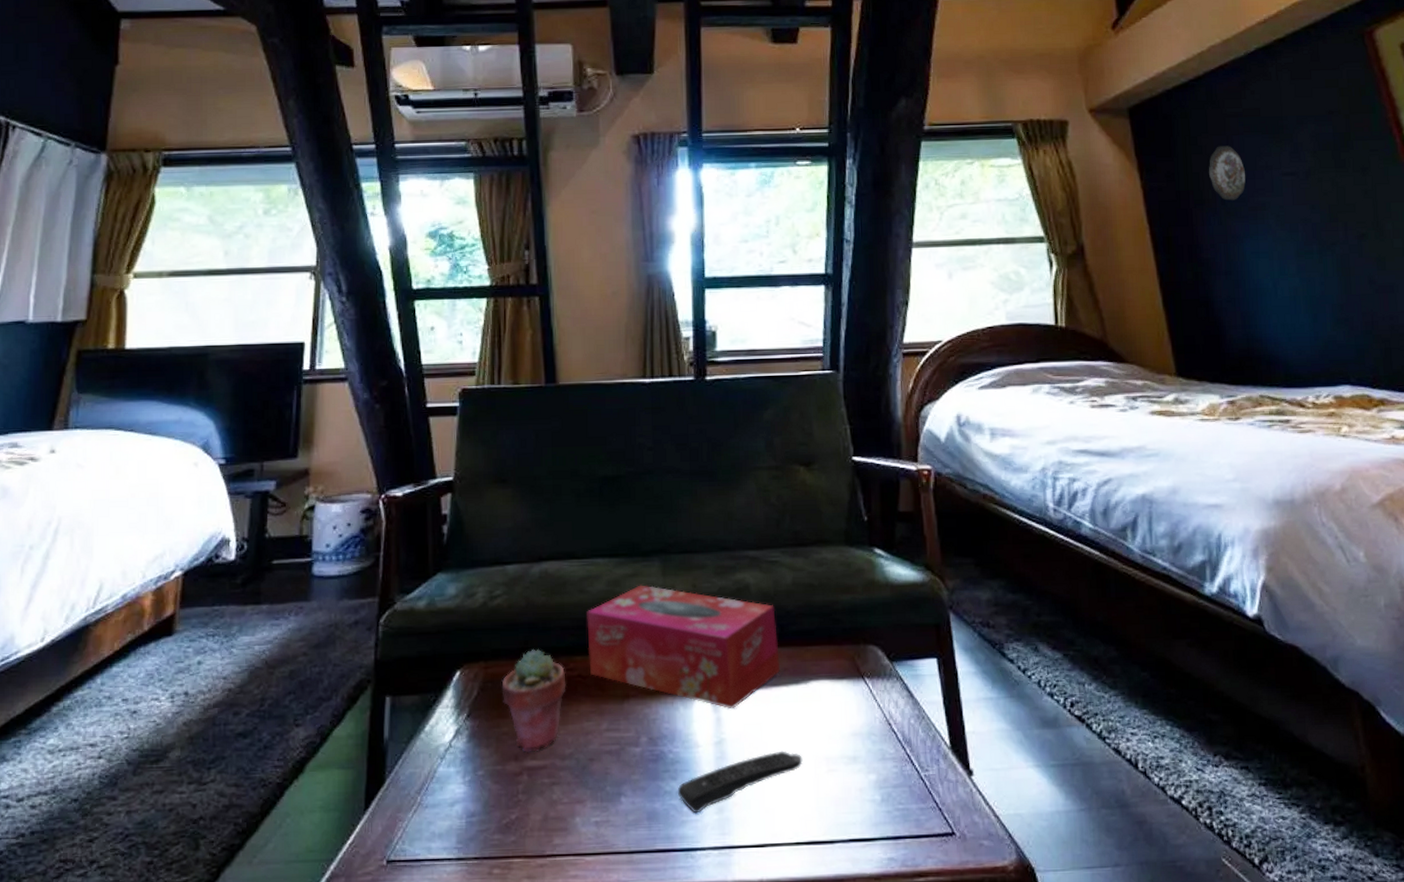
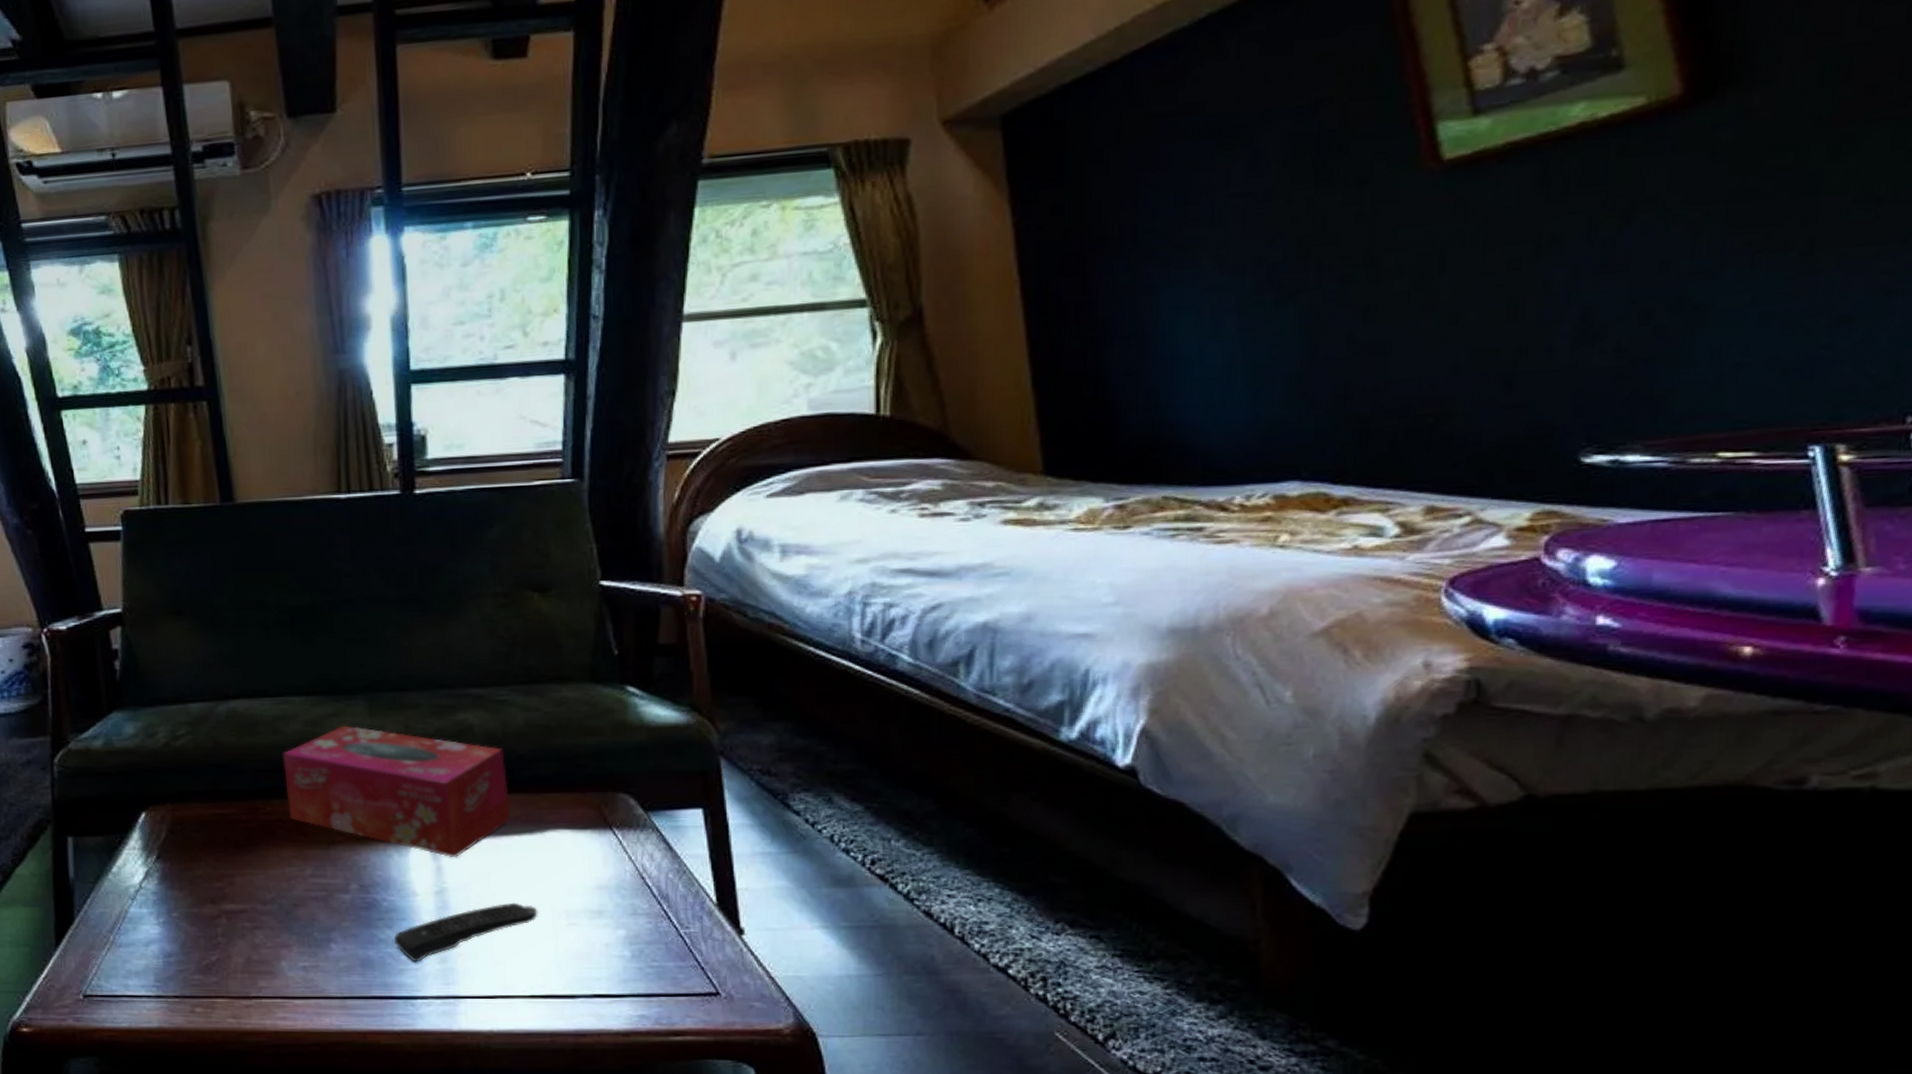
potted succulent: present [501,648,566,752] -> none [191,791,264,896]
decorative plate: present [1208,145,1246,201] -> none [1115,159,1174,238]

